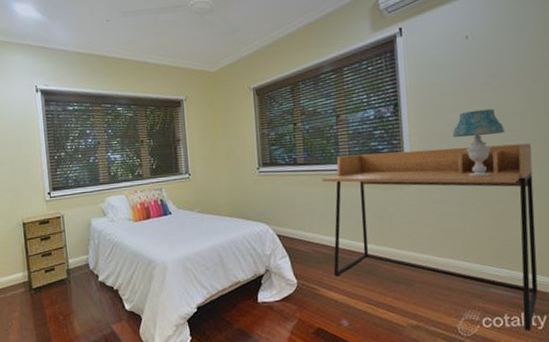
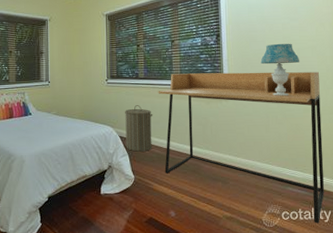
laundry hamper: none [282,196,317,252] -> present [125,105,153,152]

